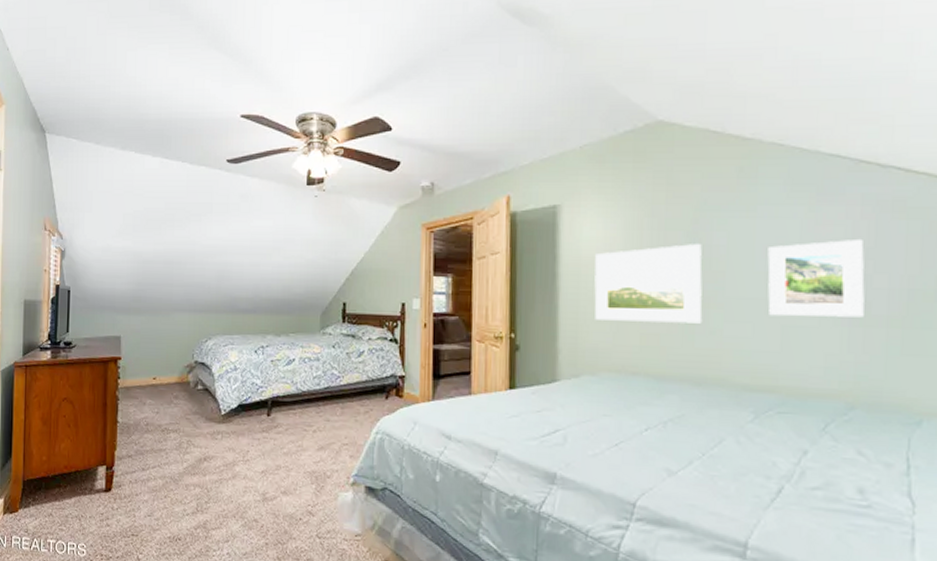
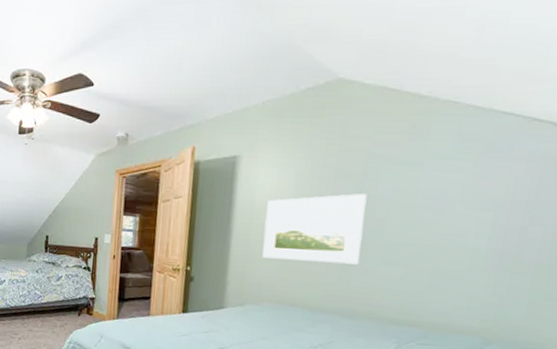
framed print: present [767,238,865,318] -> none [422,192,524,265]

